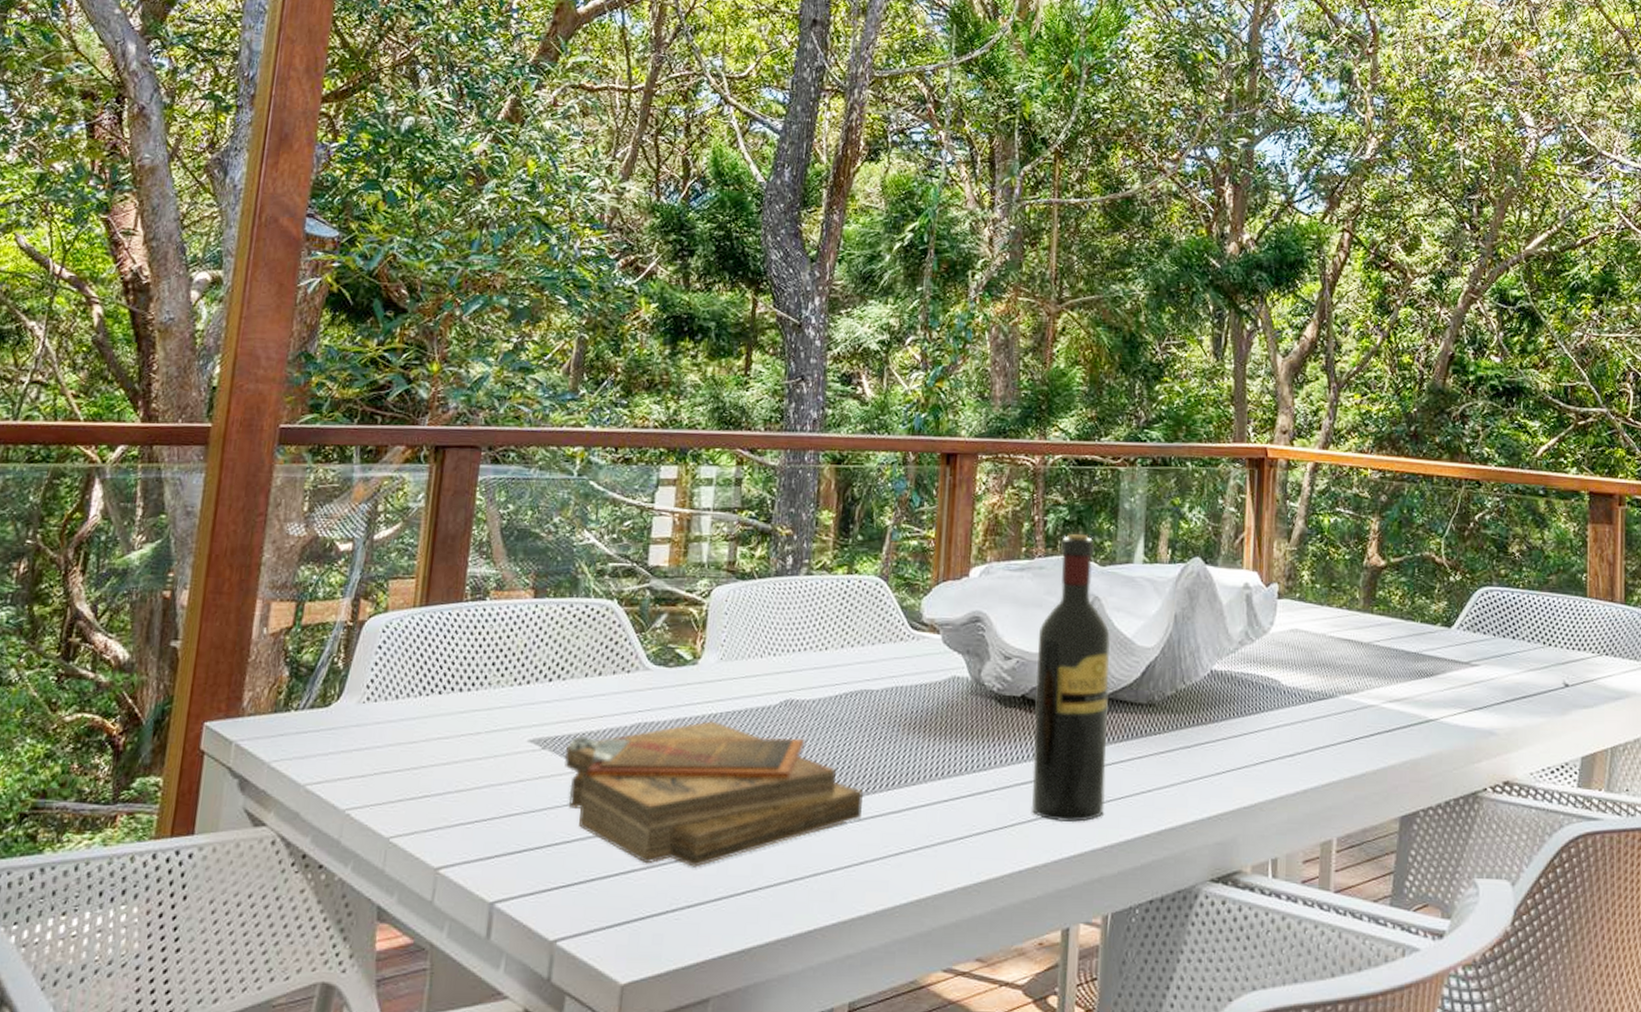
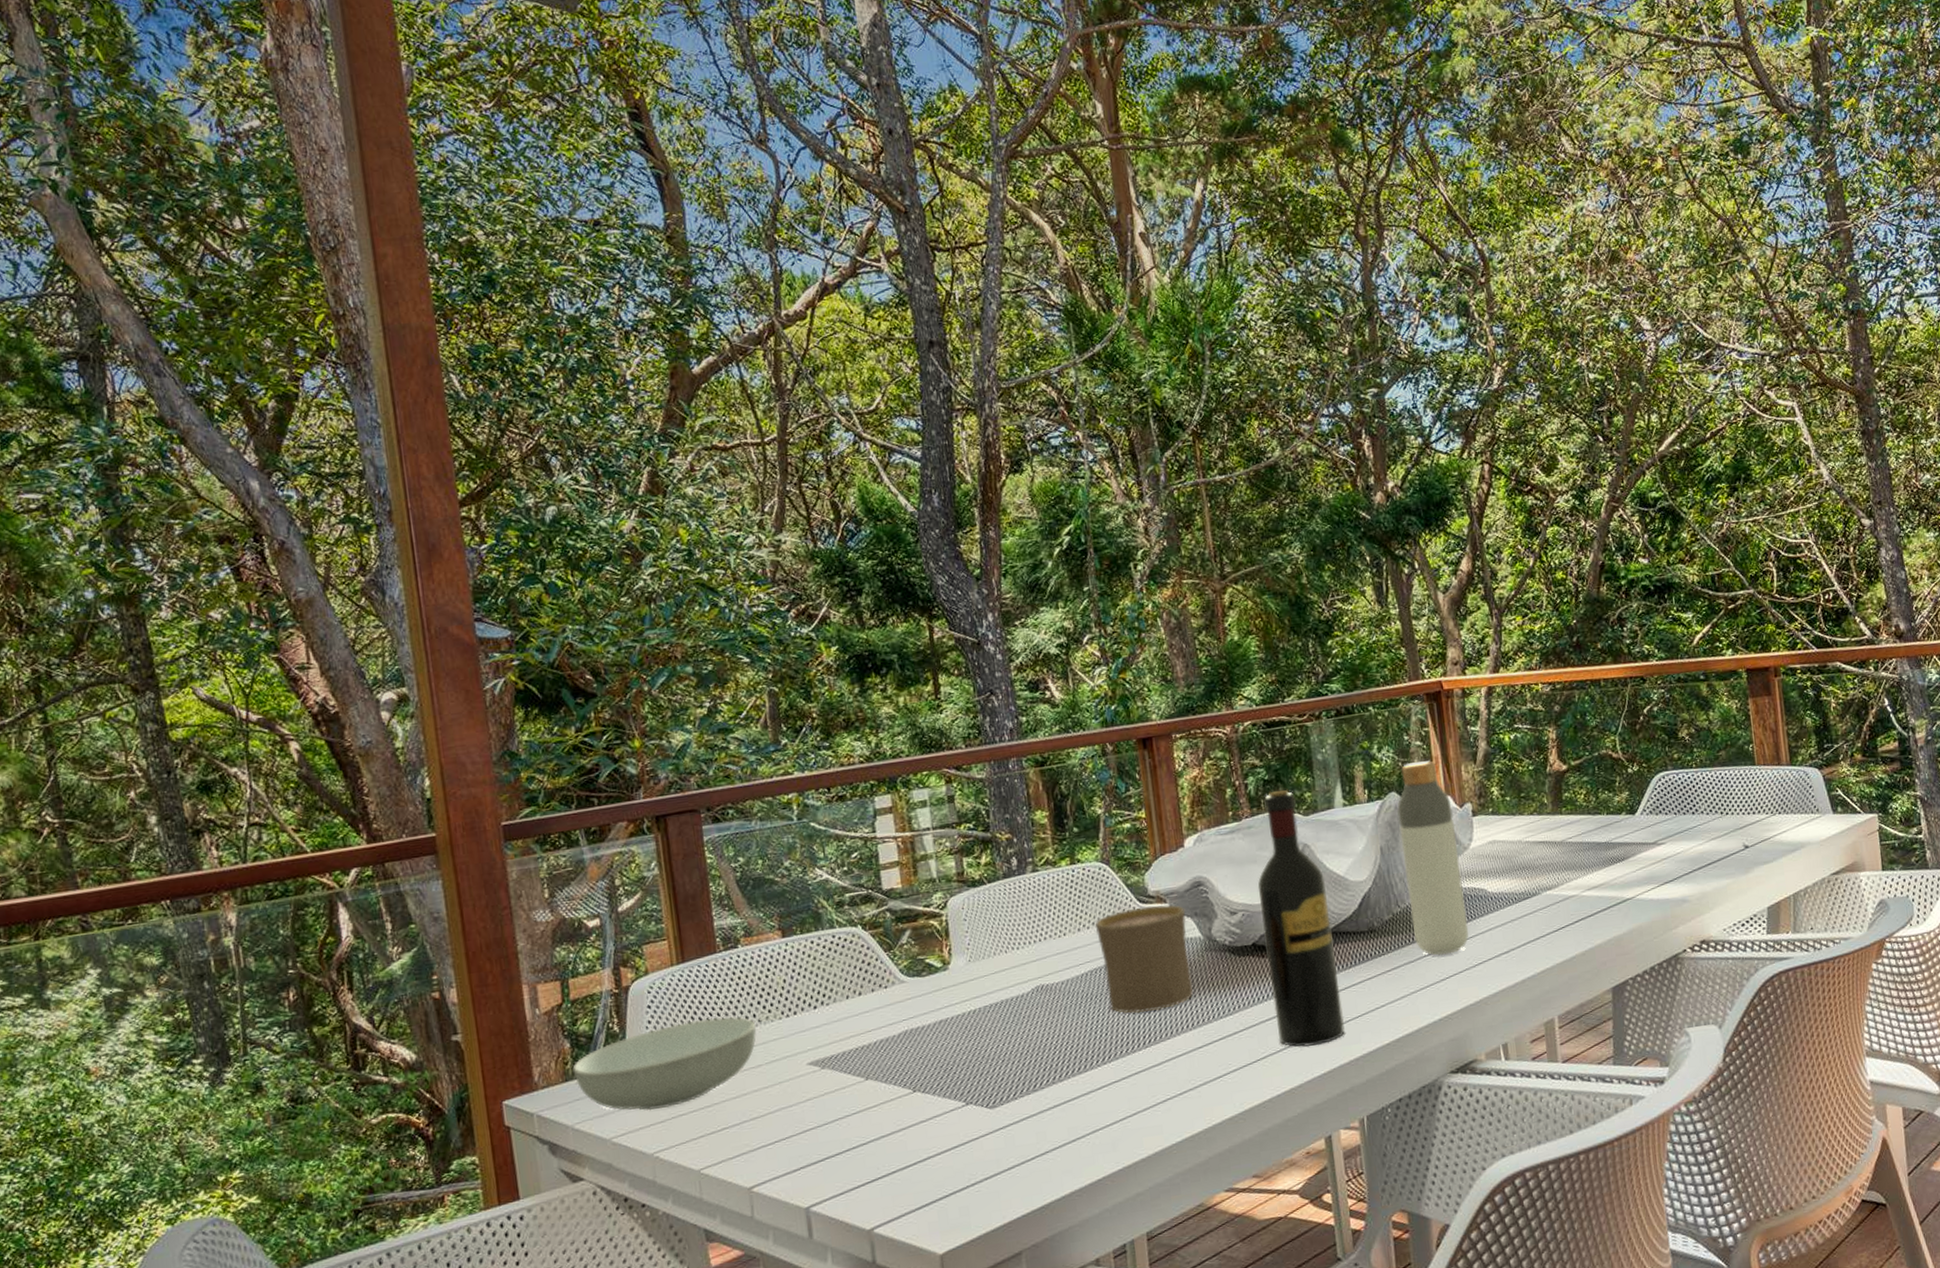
serving bowl: none [284,670,486,762] -> present [572,1017,757,1111]
clipboard: present [564,720,864,867] -> none [843,1015,1126,1150]
cup: none [858,633,958,751] -> present [1094,904,1193,1014]
bottle: none [1195,529,1258,746] -> present [1397,760,1469,956]

